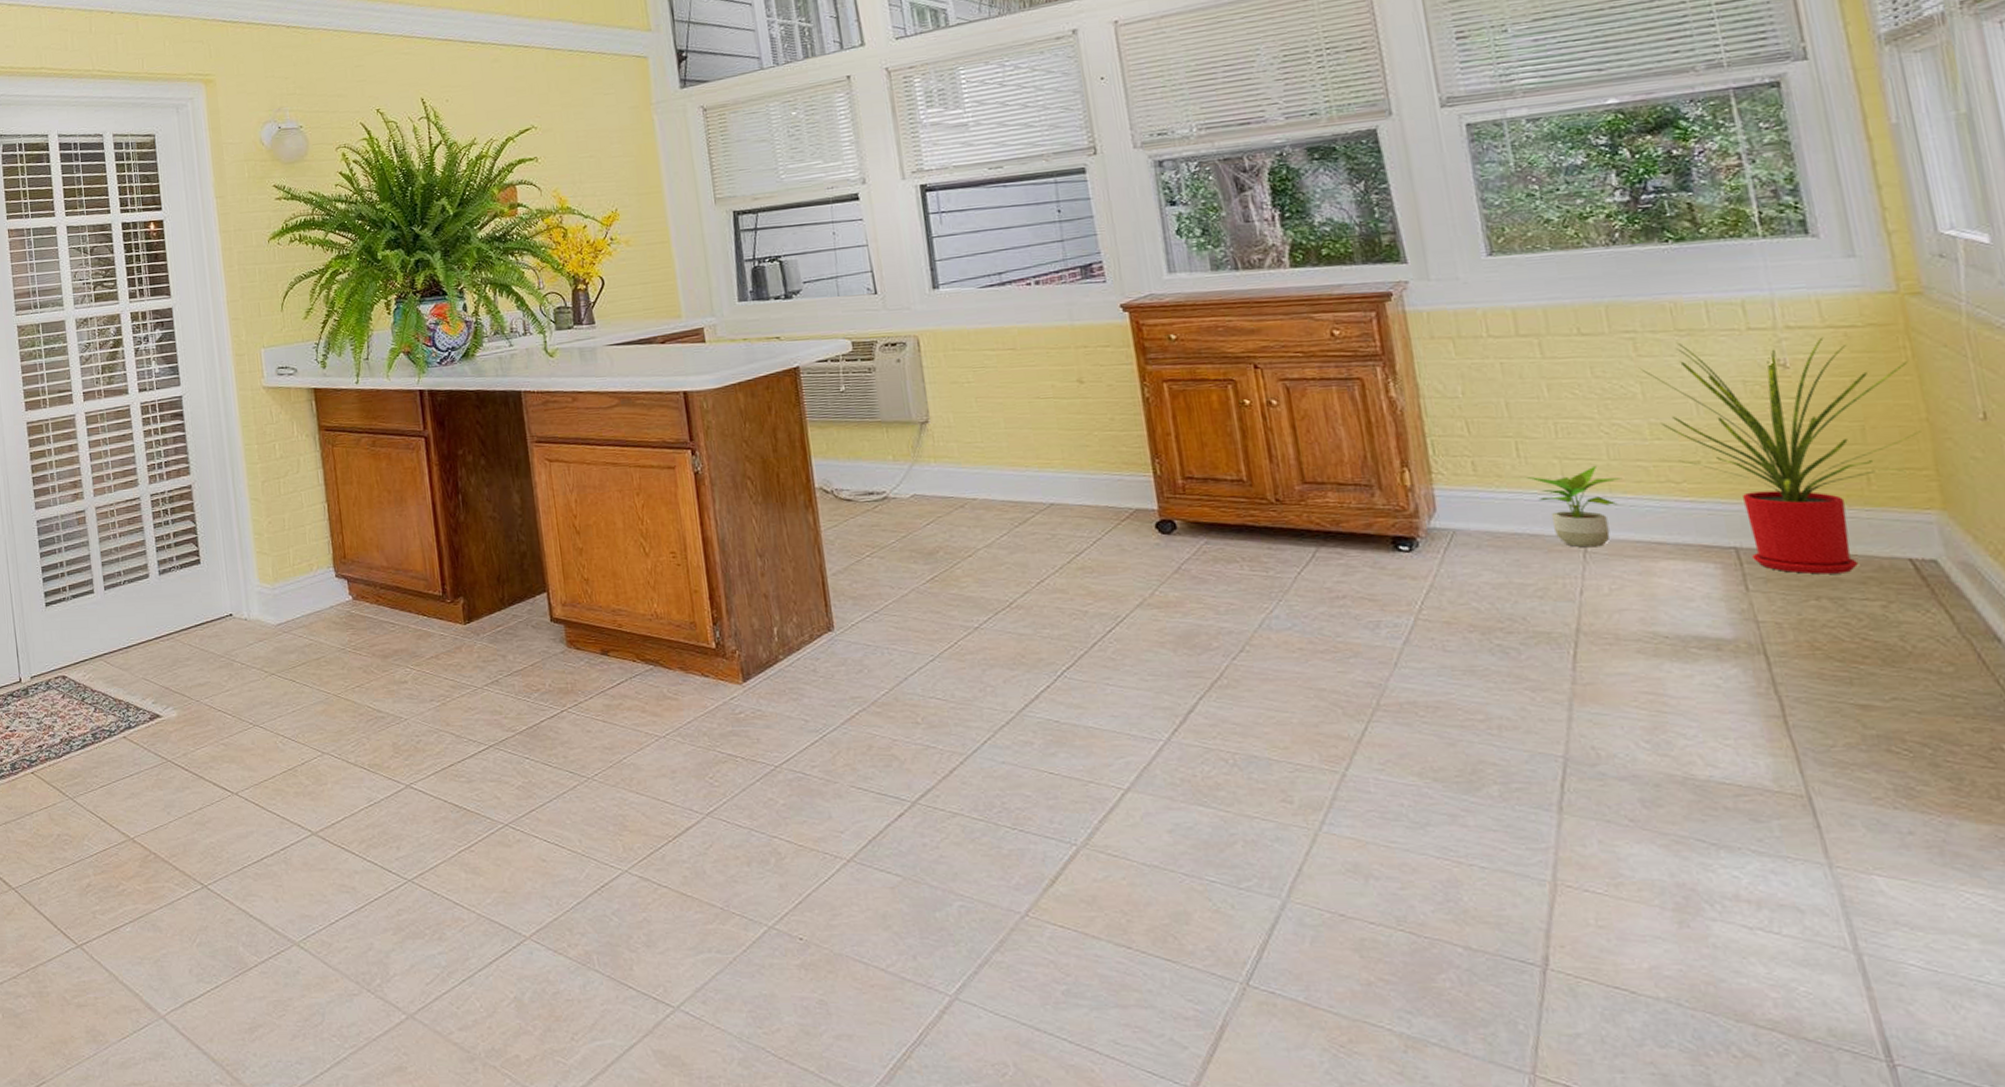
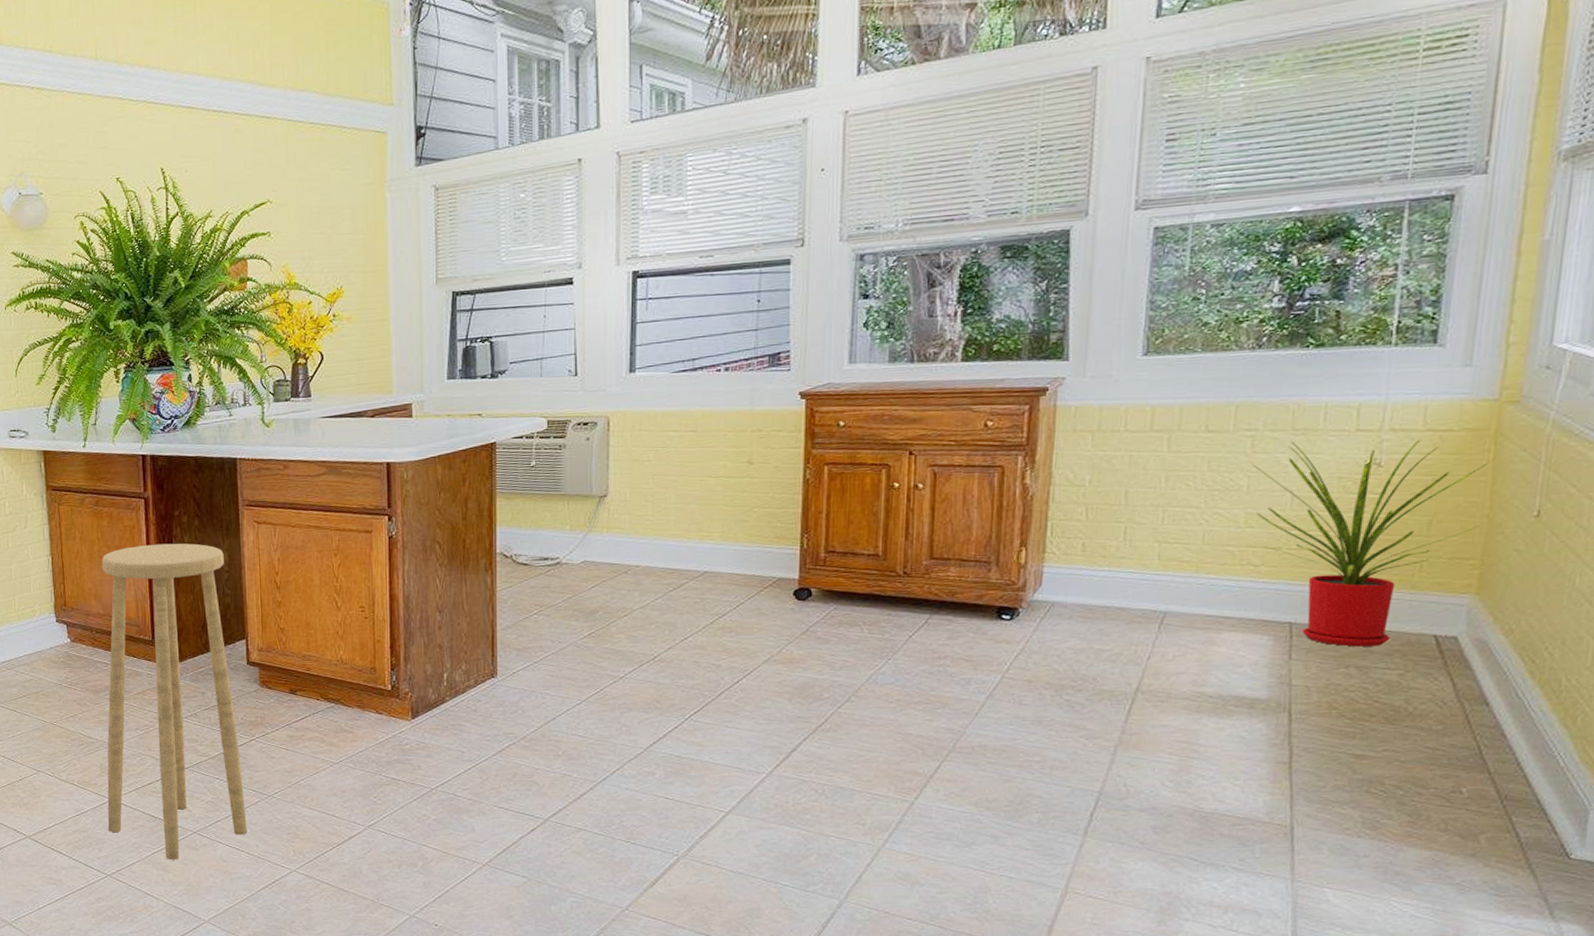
stool: none [382,485,567,860] -> present [101,543,247,860]
potted plant: present [1527,465,1623,548] -> none [1128,549,1210,620]

